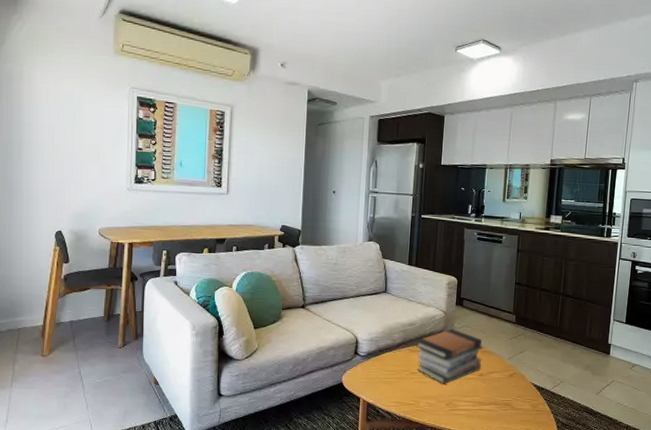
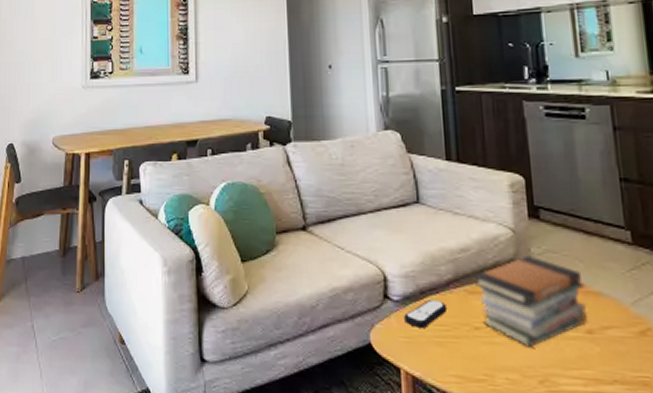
remote control: none [367,355,396,374] -> present [404,298,448,329]

